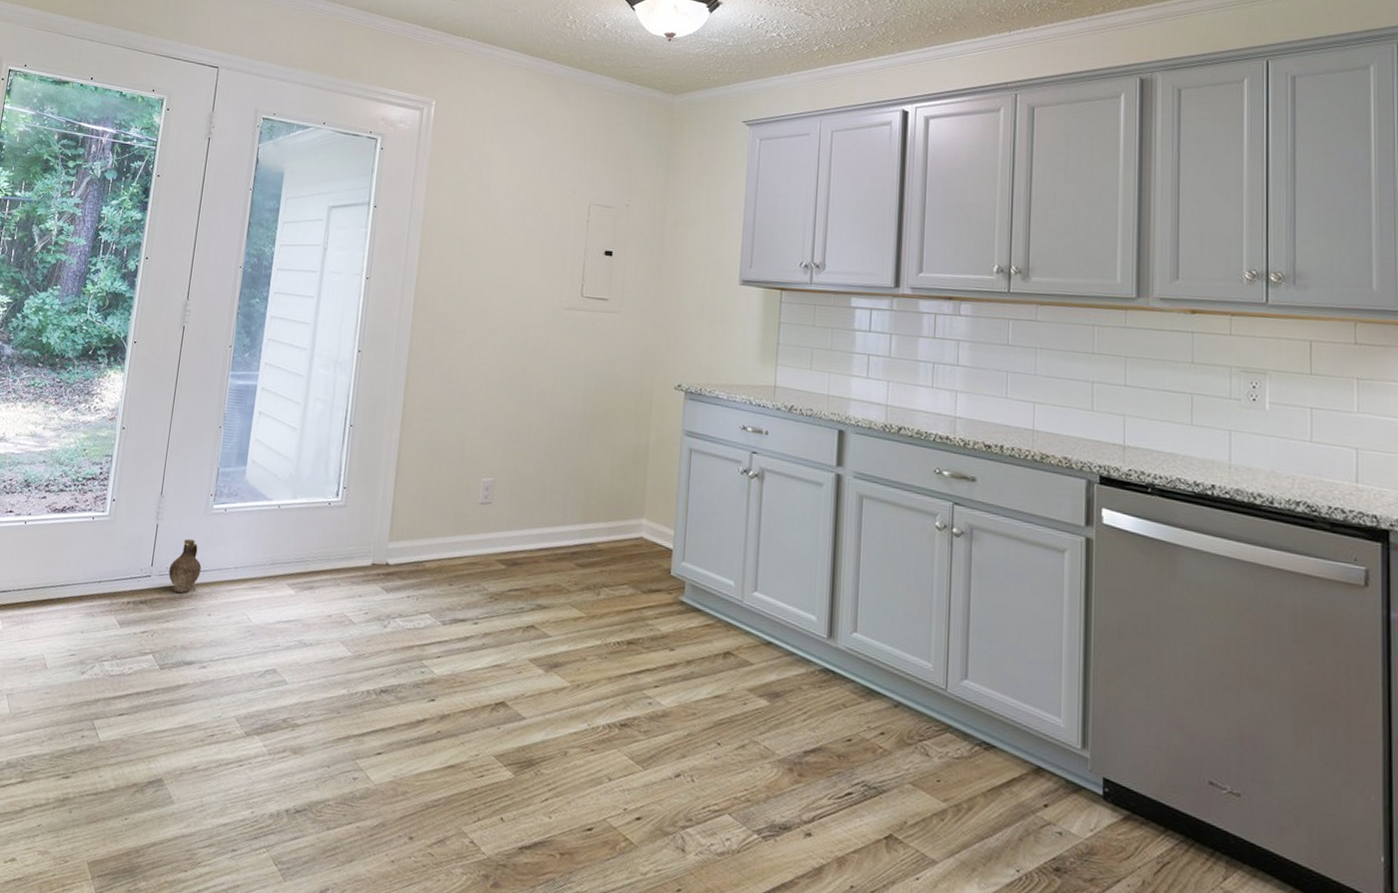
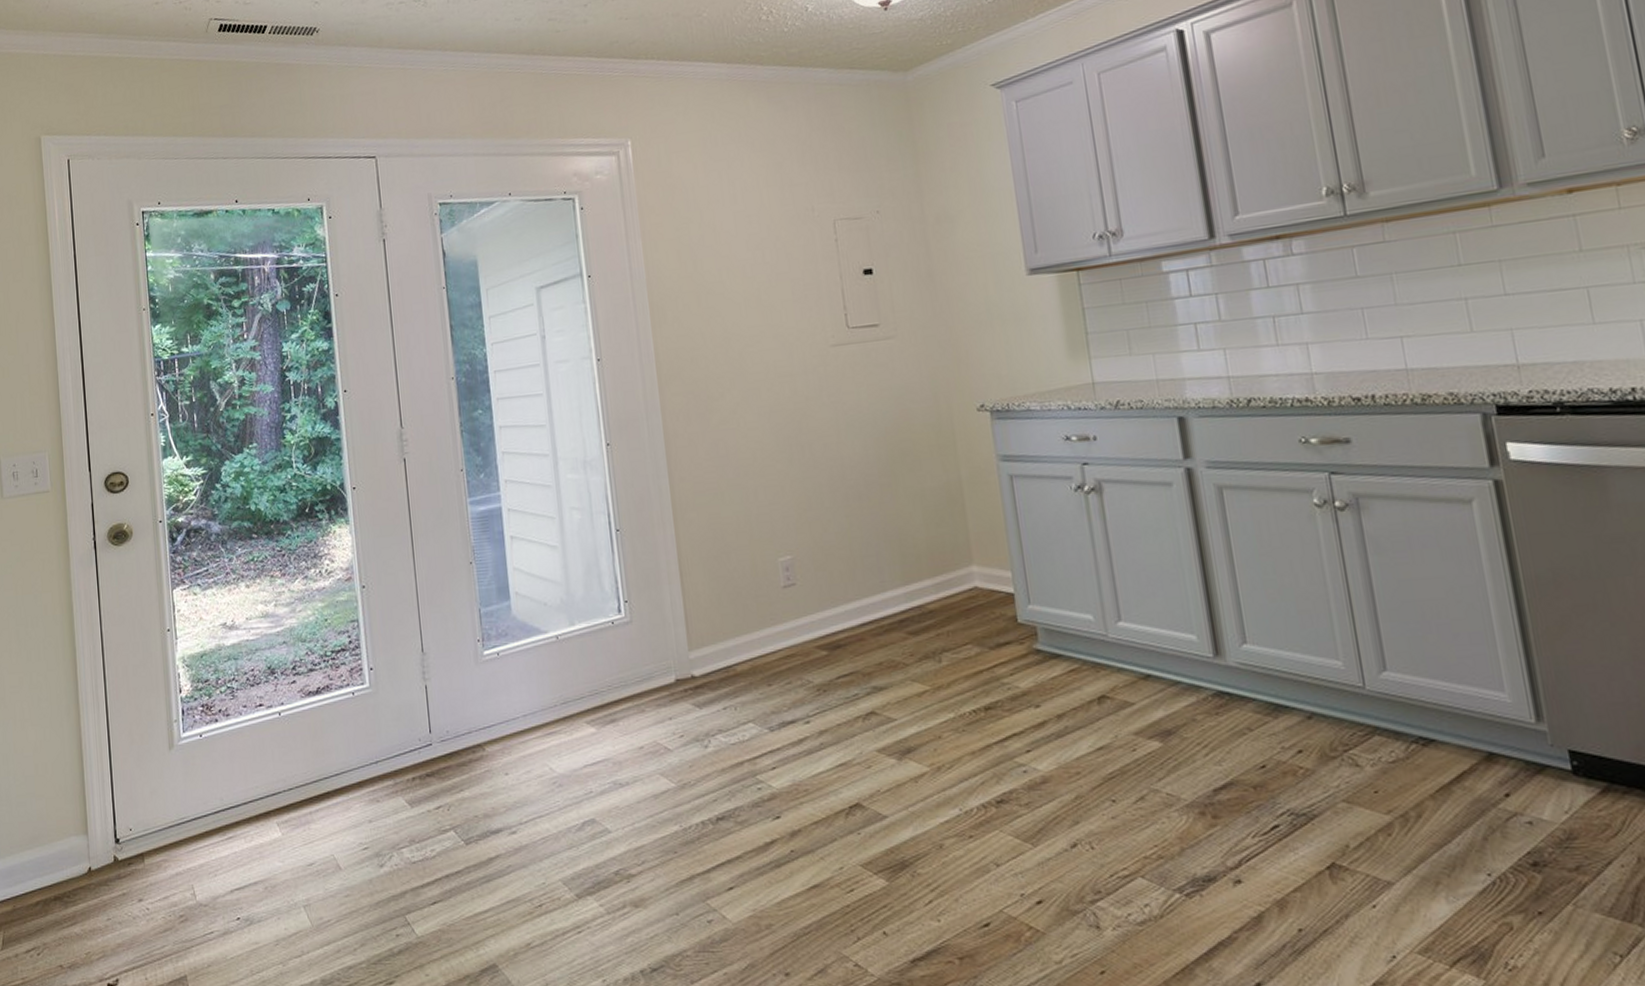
ceramic jug: present [168,538,202,594] -> none [450,694,487,757]

